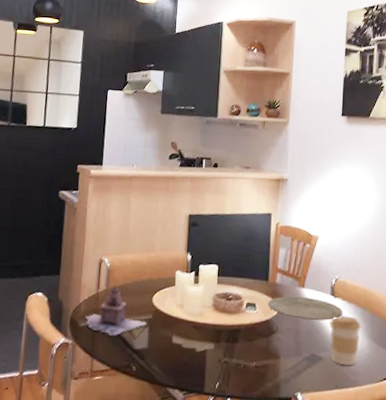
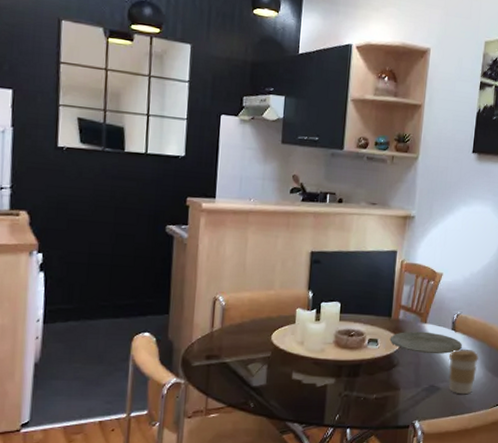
teapot: present [85,287,147,337] -> none [198,326,266,375]

